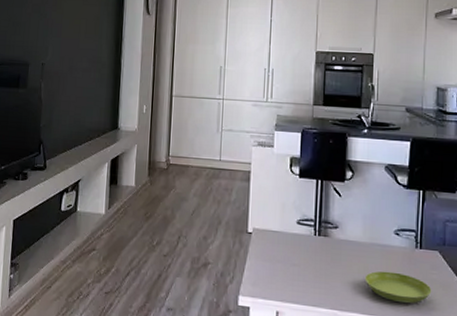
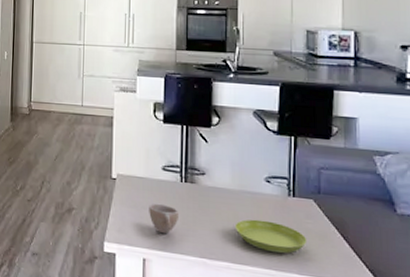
cup: none [283,256,313,287] -> present [149,203,180,234]

